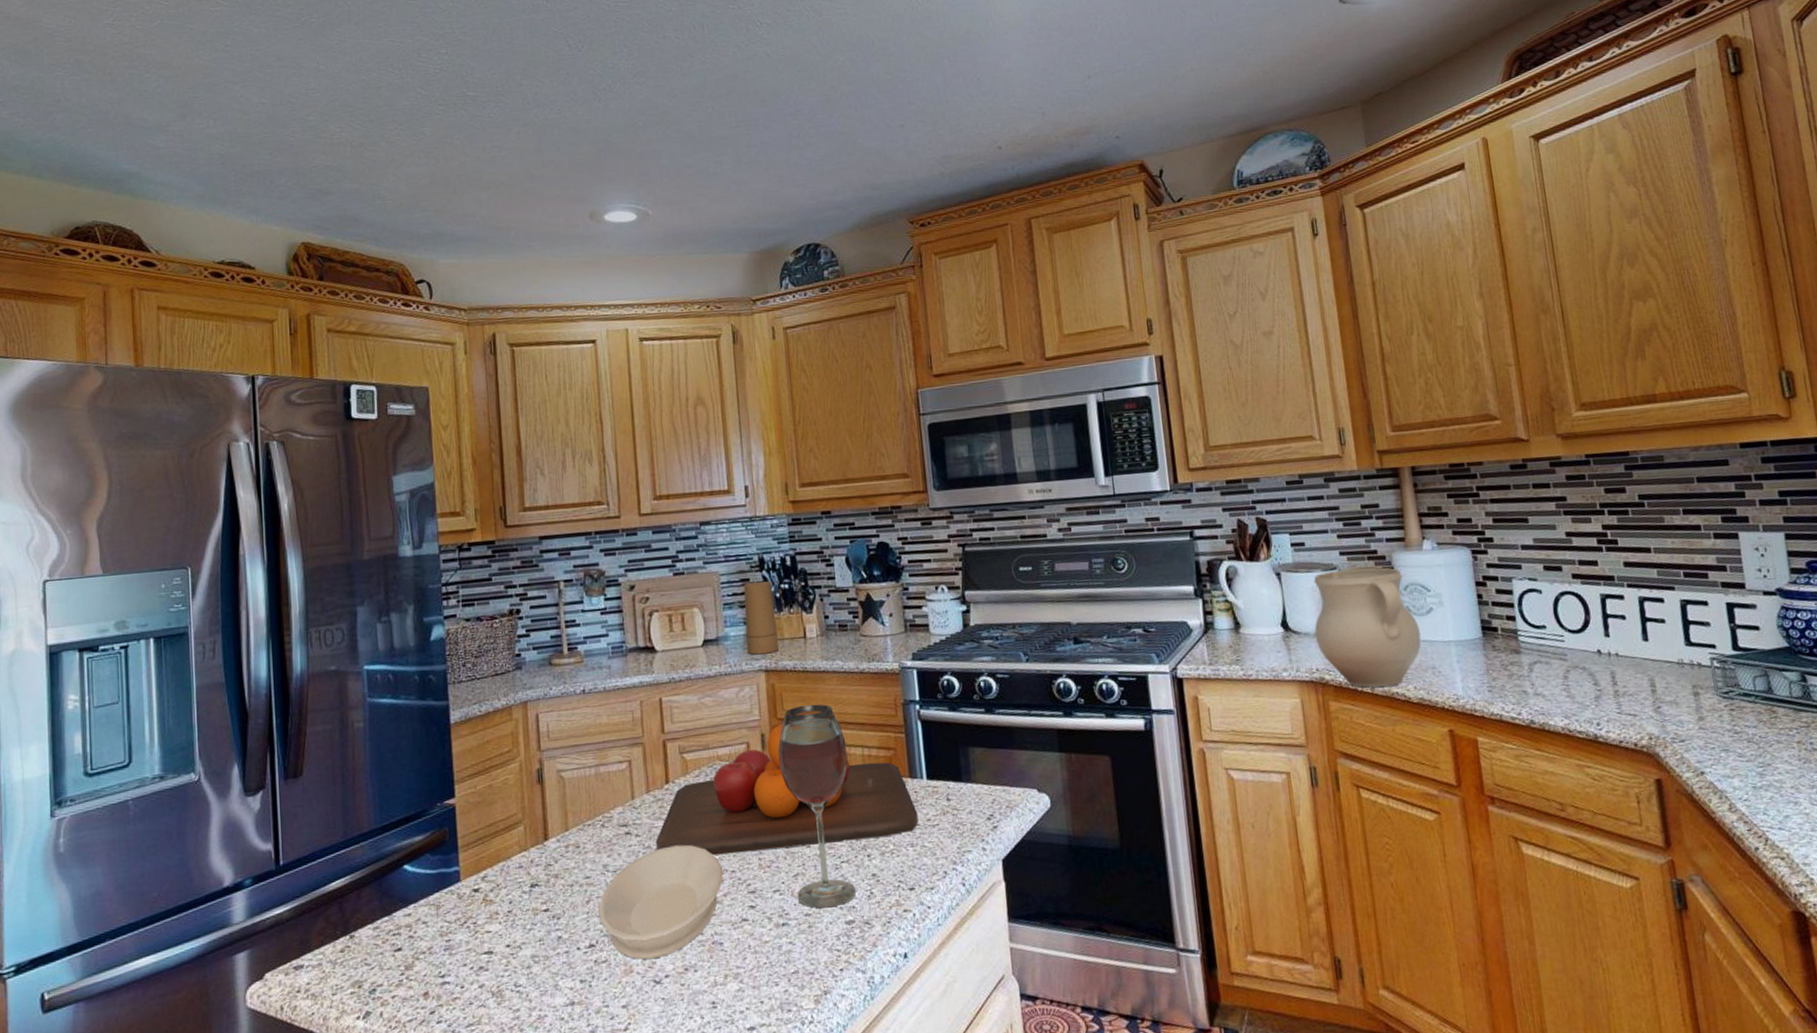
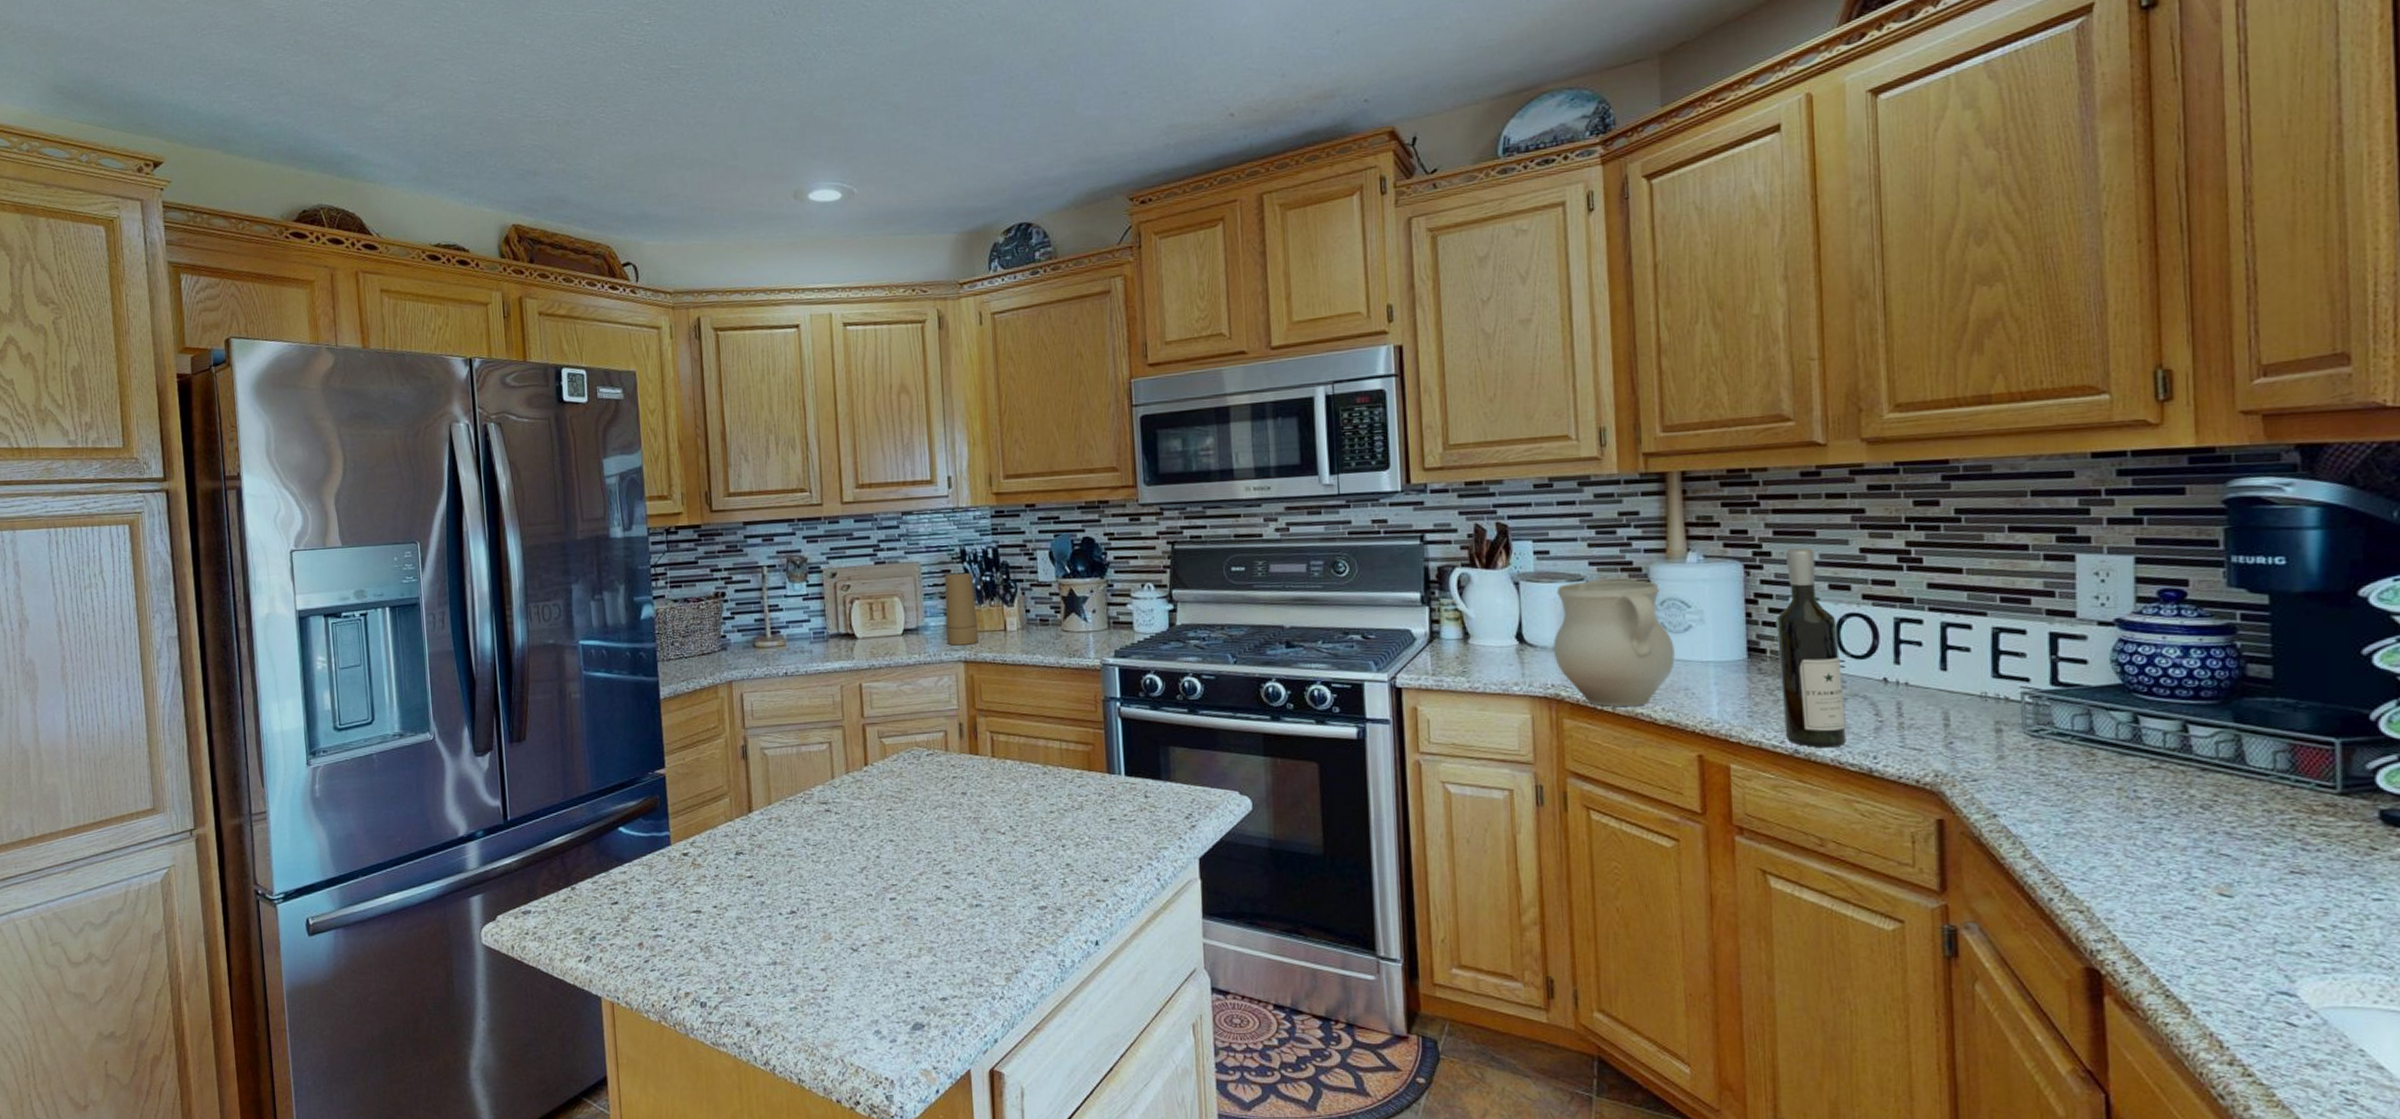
dish: present [598,844,723,960] -> none [799,824,919,929]
chopping board: present [655,724,919,856] -> none [854,714,1115,836]
wineglass: present [777,704,856,909] -> none [975,696,1049,893]
bottle: none [1502,533,1573,718] -> present [1775,548,1846,748]

